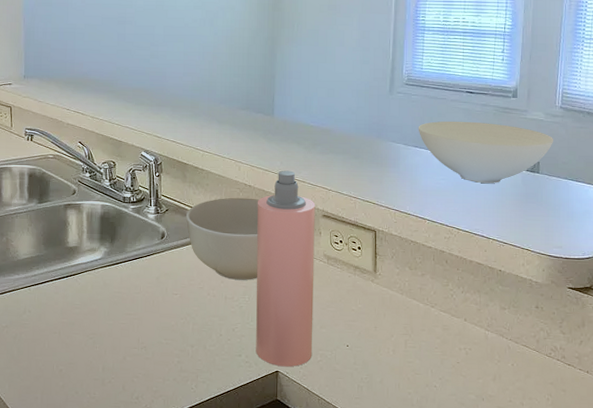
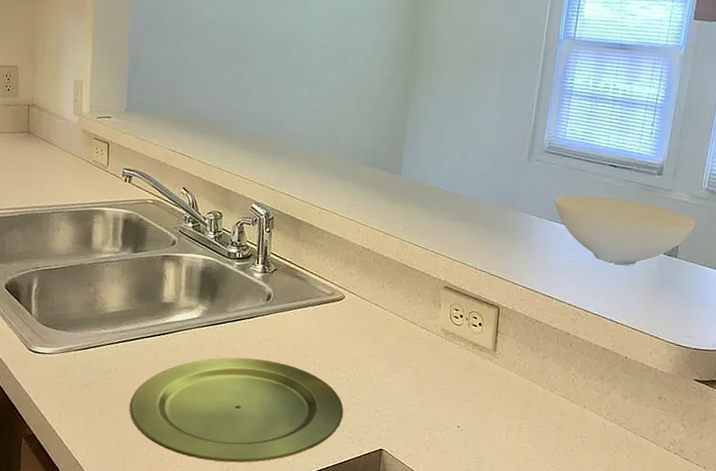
plate: none [44,293,240,392] -> present [129,357,344,463]
bowl: present [185,197,259,280] -> none [295,260,377,351]
spray bottle: present [256,170,316,367] -> none [360,235,438,446]

